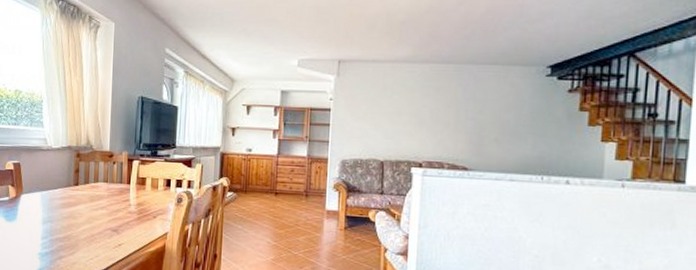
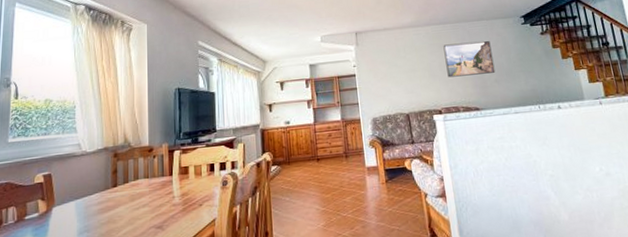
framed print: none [438,88,500,130] -> present [443,40,496,78]

